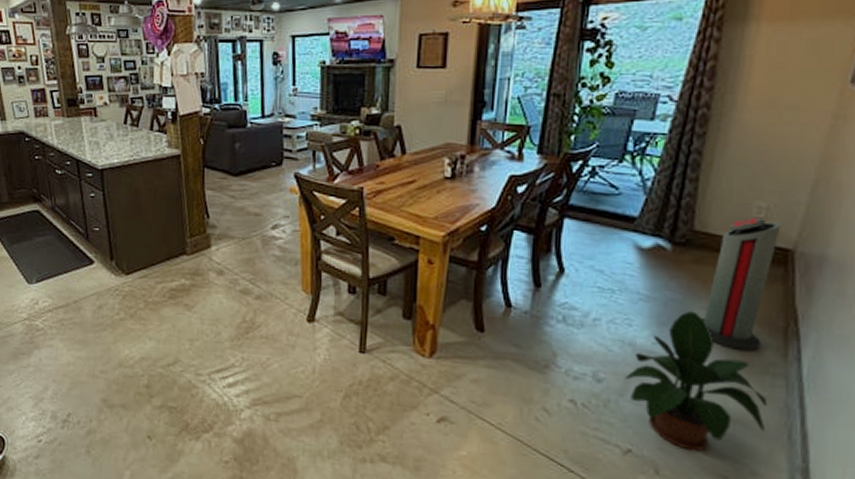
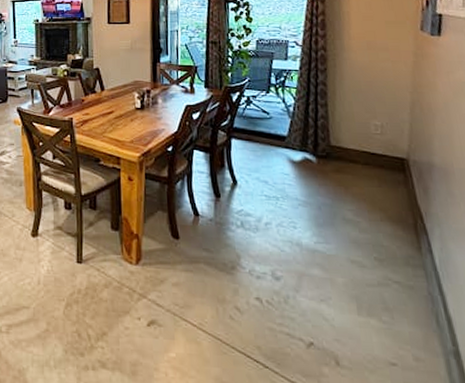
potted plant: present [624,311,768,452] -> none [297,213,417,341]
air purifier: present [702,217,781,352] -> none [350,133,400,247]

